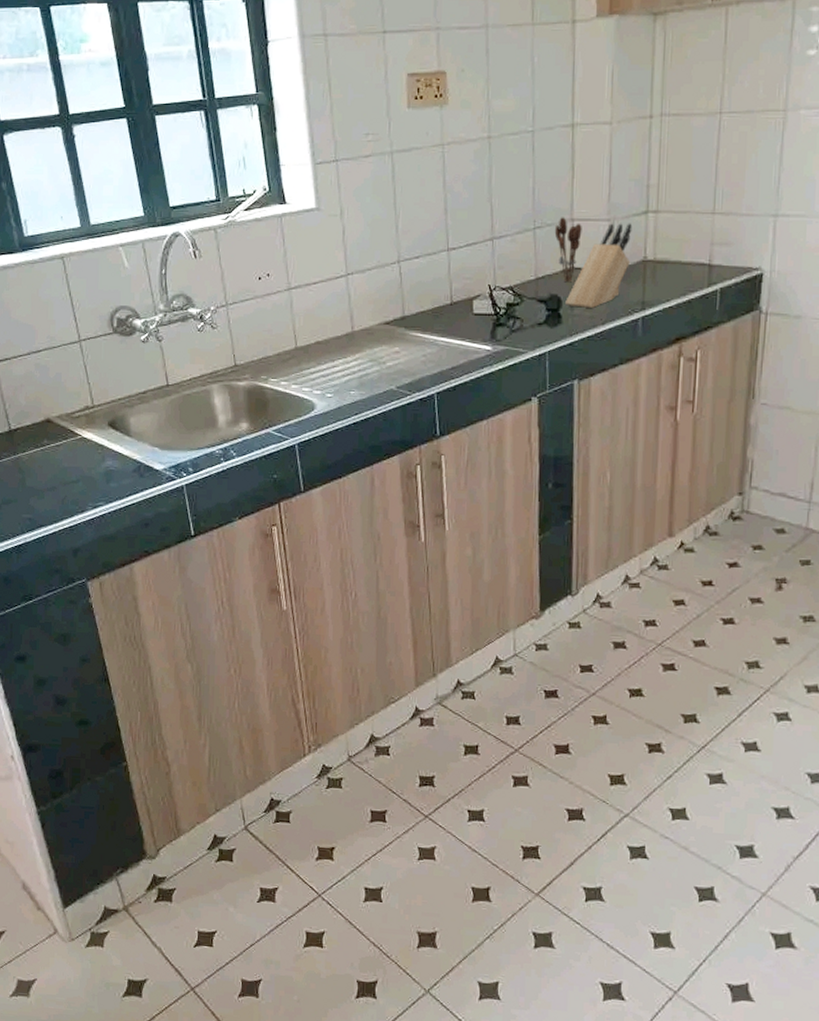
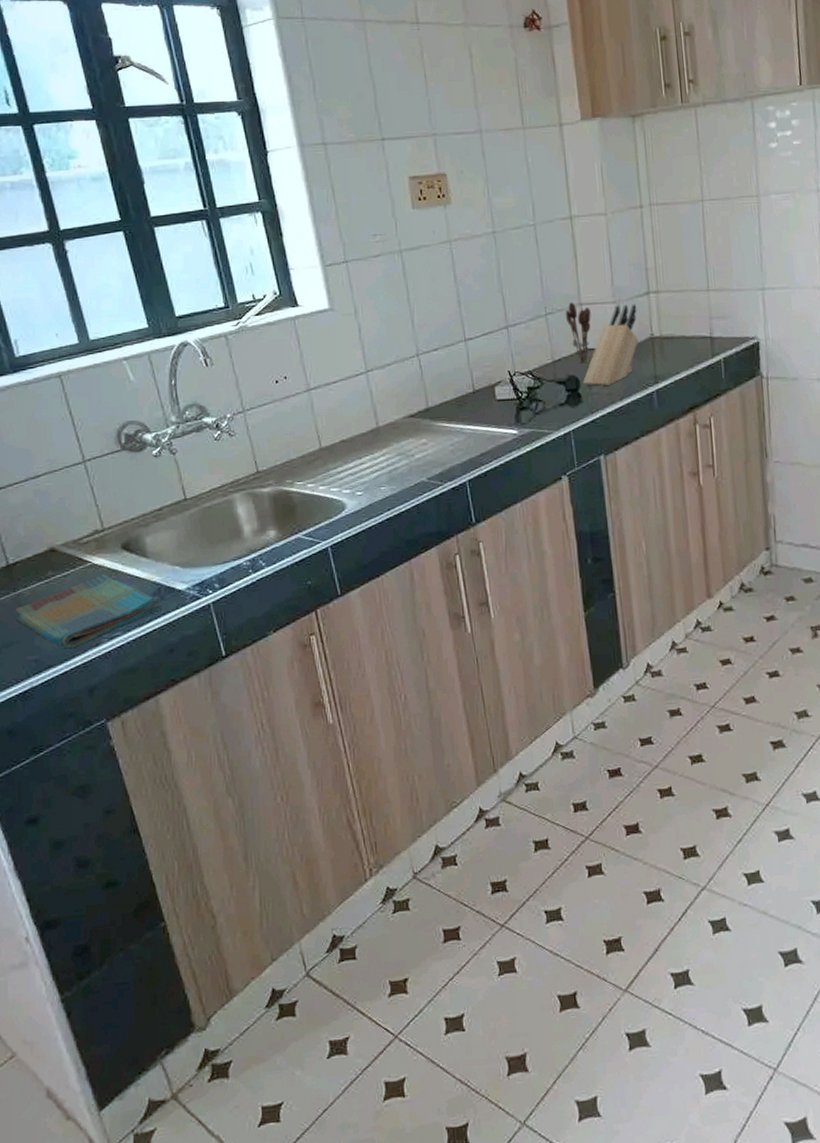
dish towel: none [12,448,141,512] -> present [12,574,163,649]

